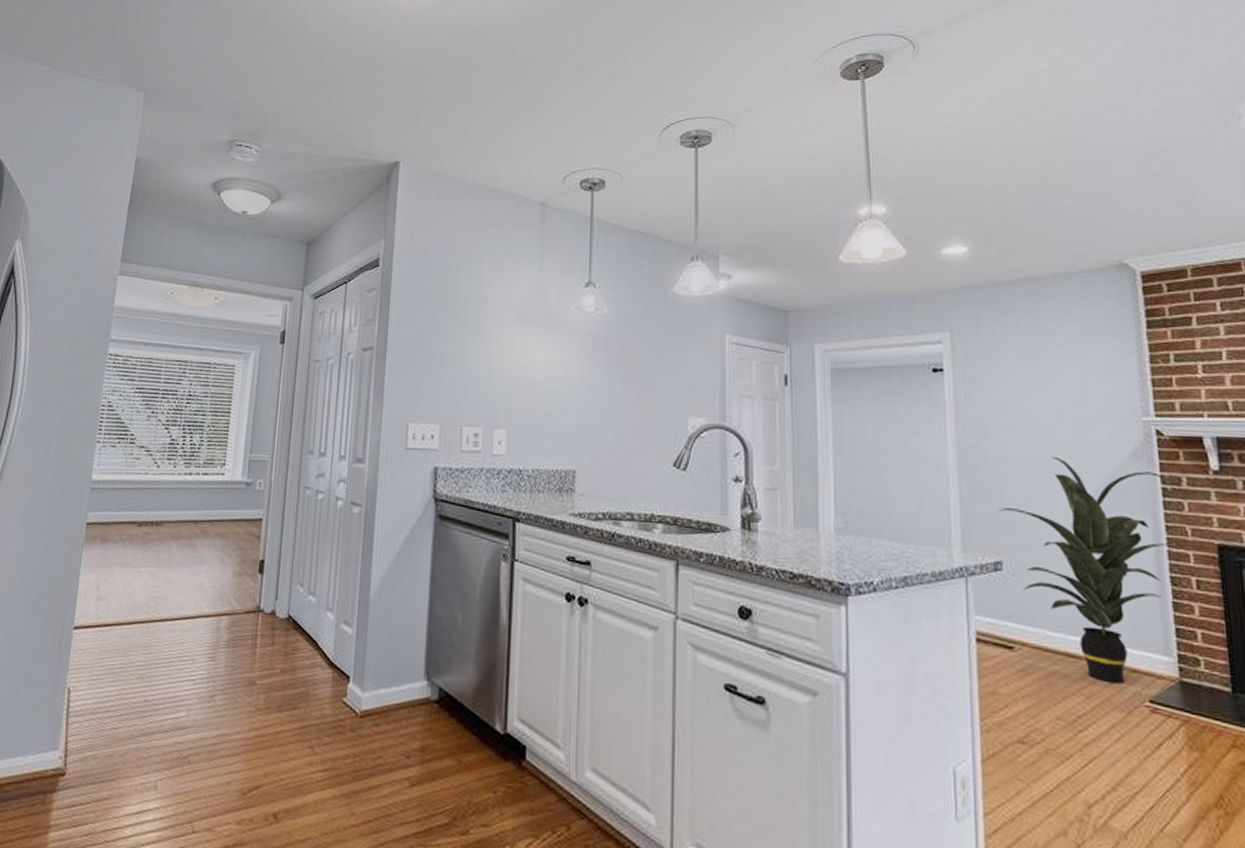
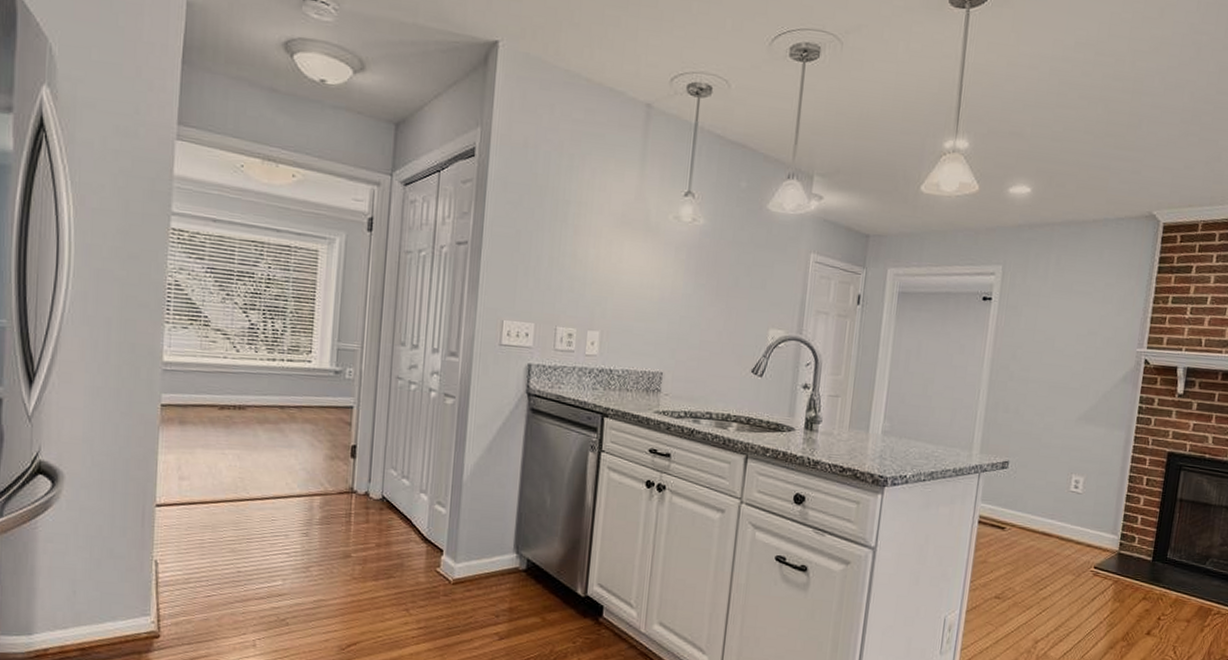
indoor plant: present [998,456,1168,684] -> none [1013,377,1143,555]

